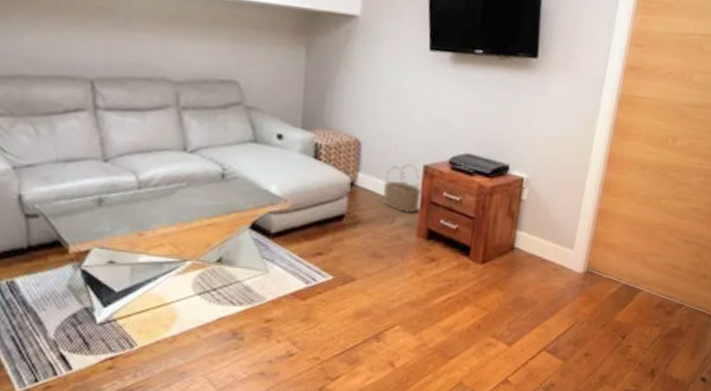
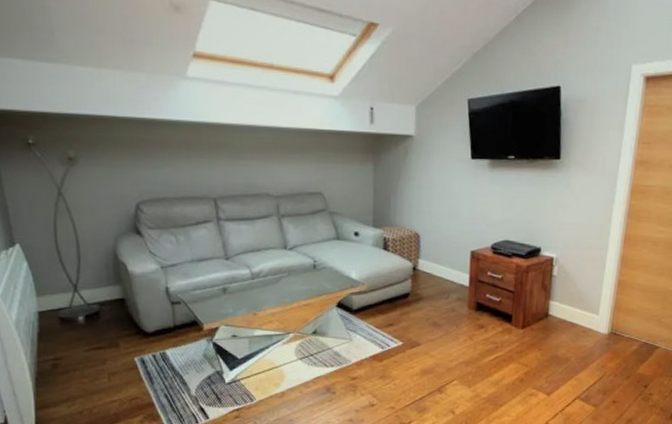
wicker basket: present [383,164,422,213] -> none [439,250,470,290]

